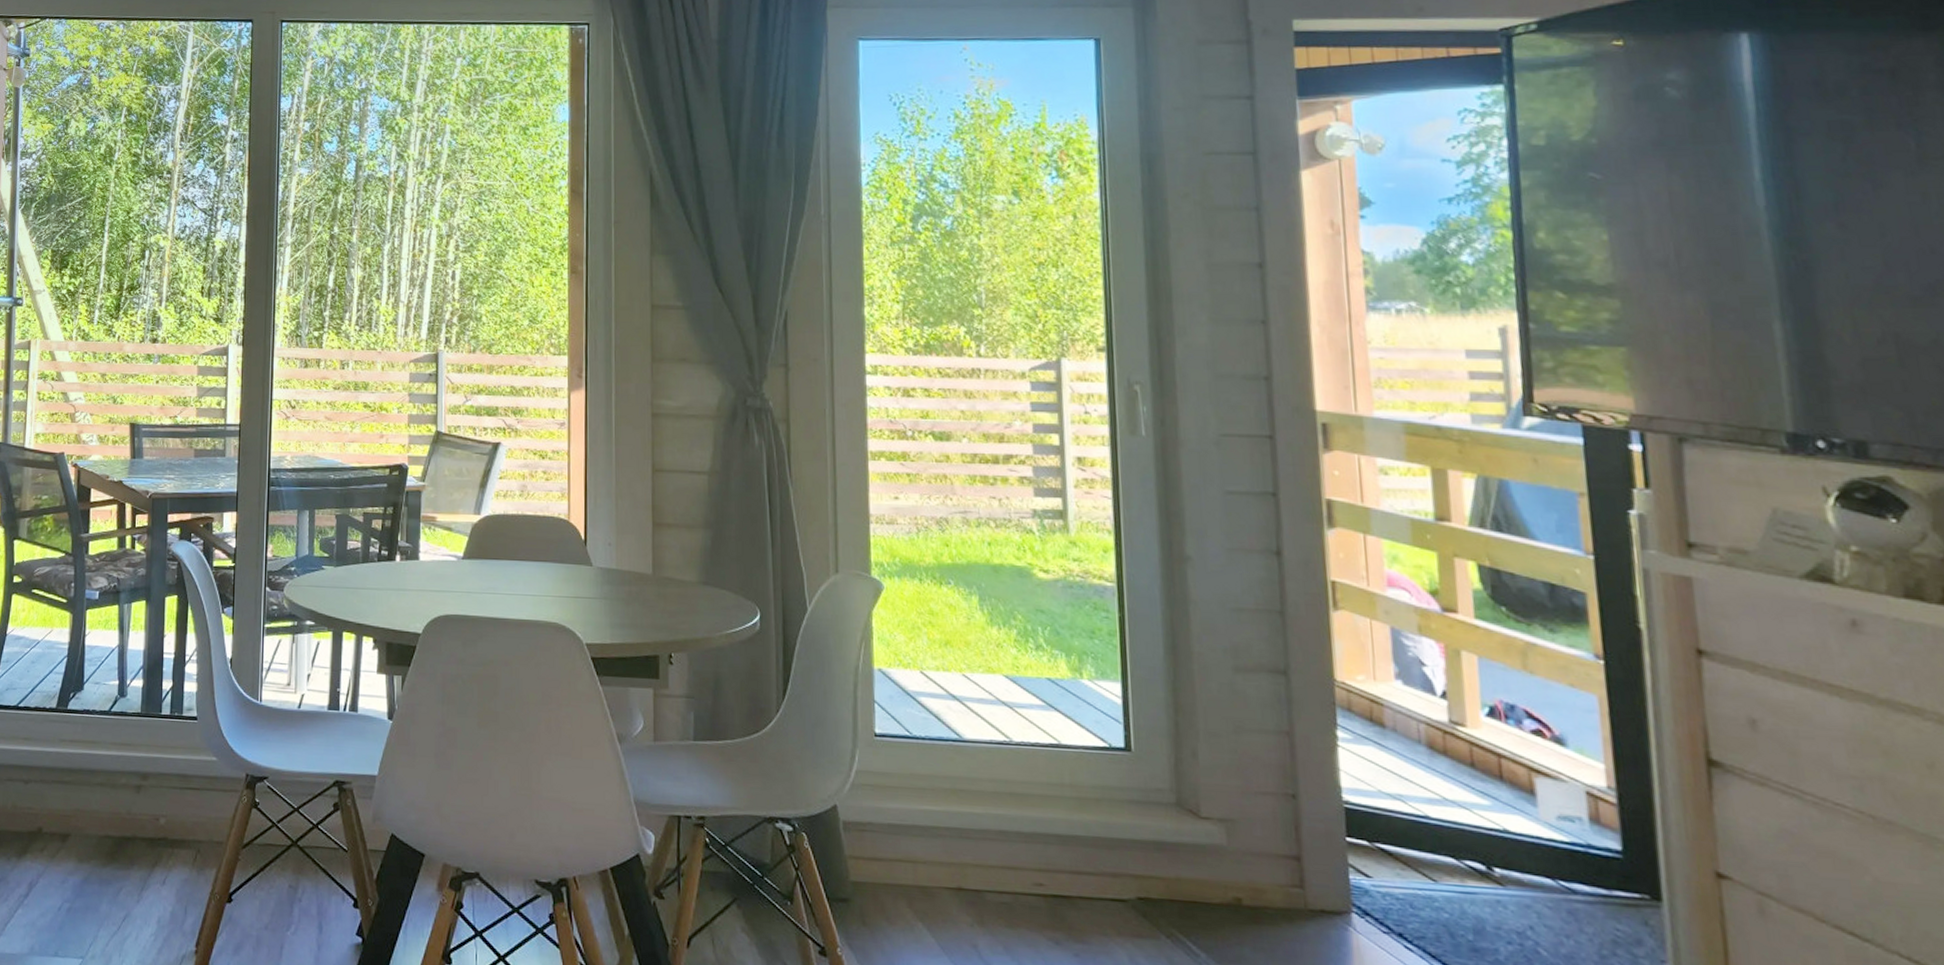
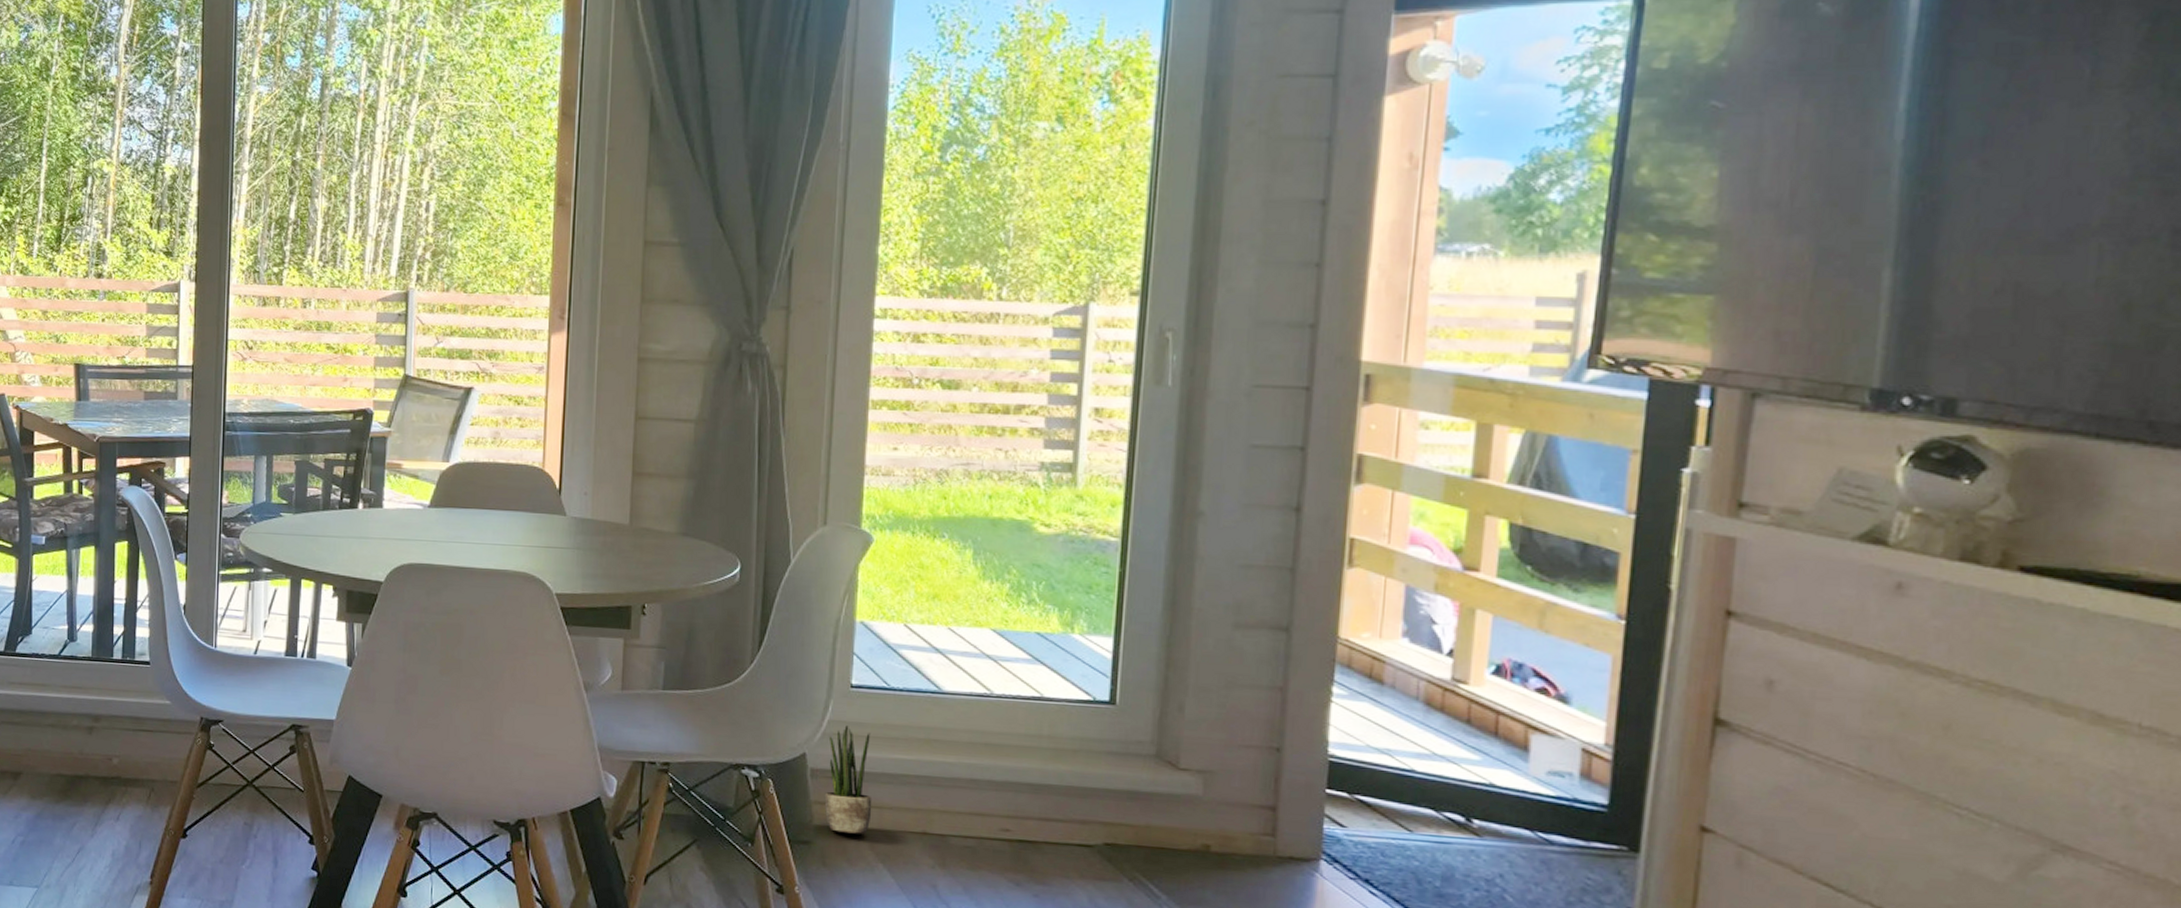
potted plant: none [857,776,907,891] -> present [824,725,872,834]

